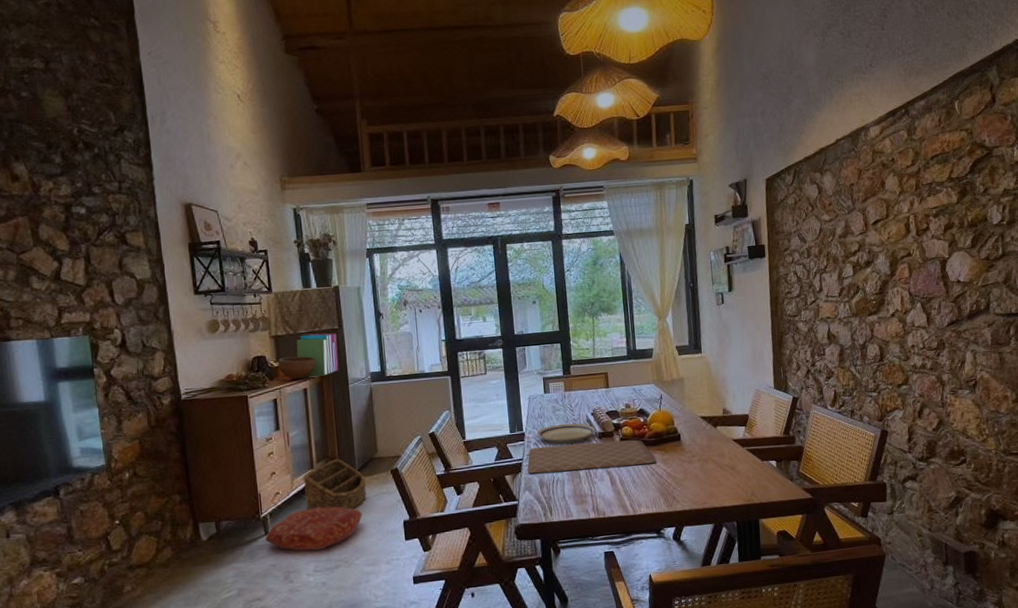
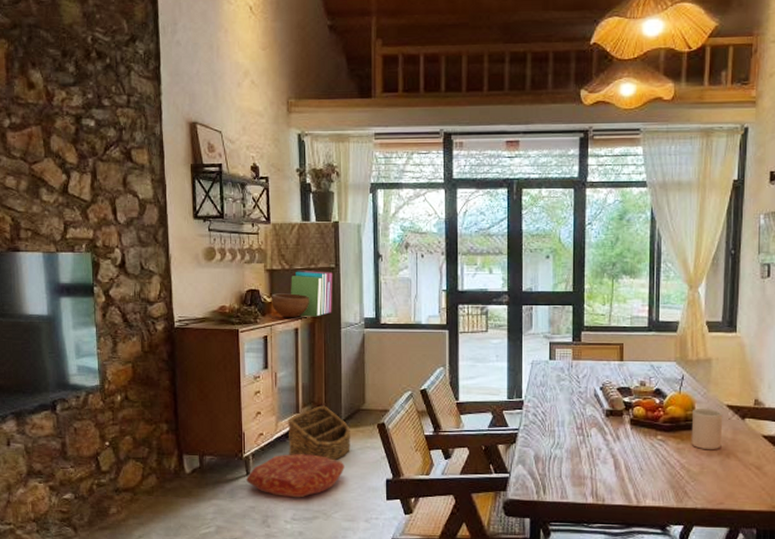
placemat: present [527,439,657,474] -> none [523,419,670,452]
plate: present [537,423,596,444] -> none [538,396,603,417]
mug: none [672,421,700,458] -> present [691,408,723,450]

